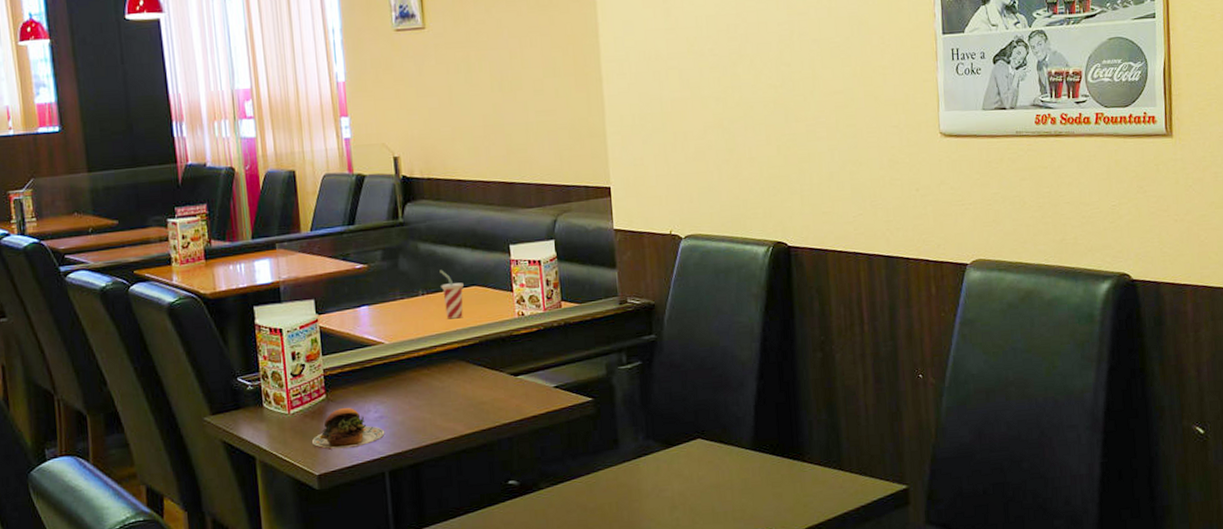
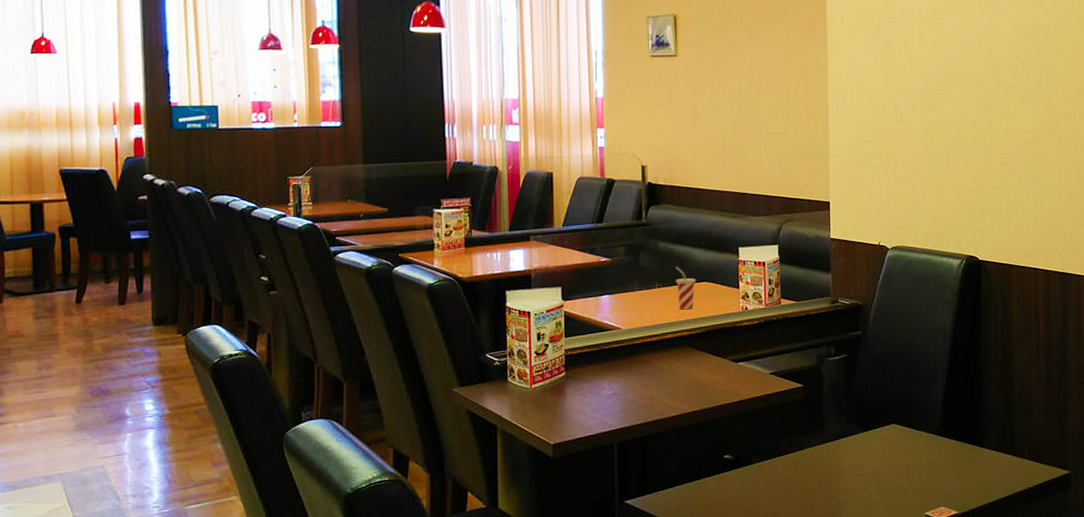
burger: present [311,407,385,450] -> none [549,384,617,422]

